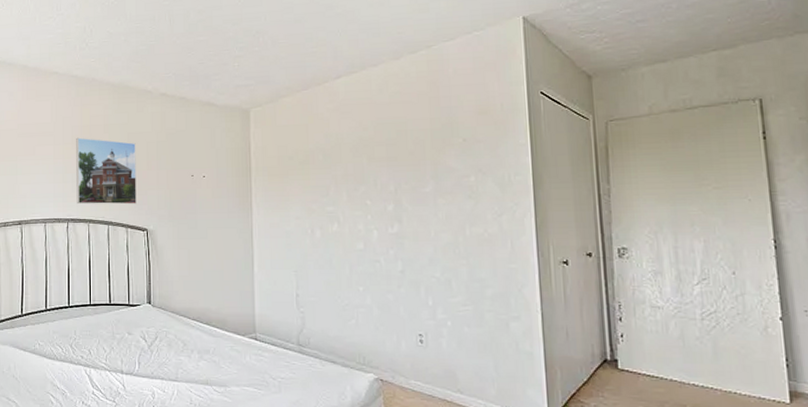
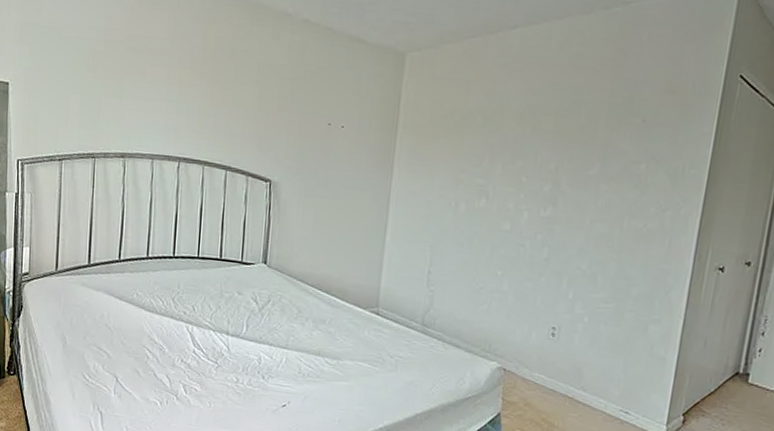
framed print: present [76,137,137,205] -> none [191,61,267,150]

